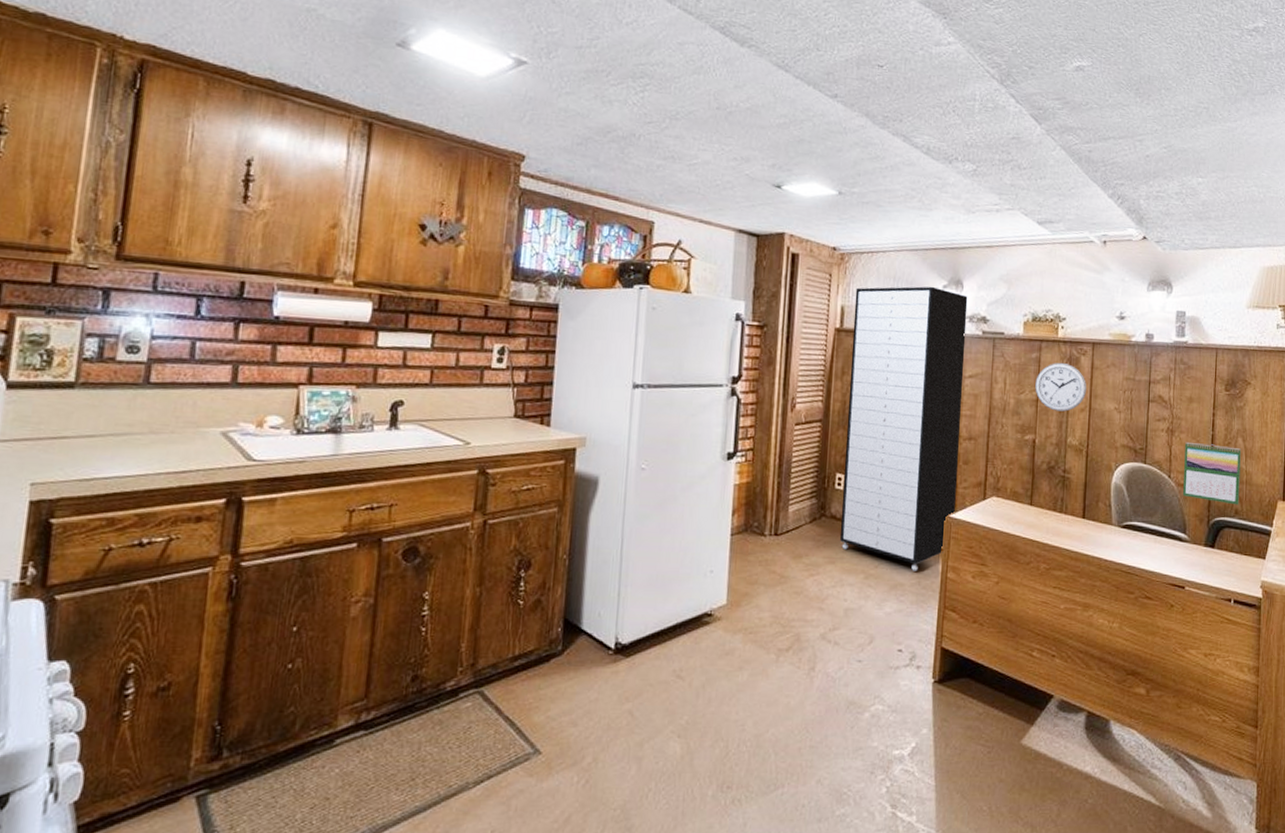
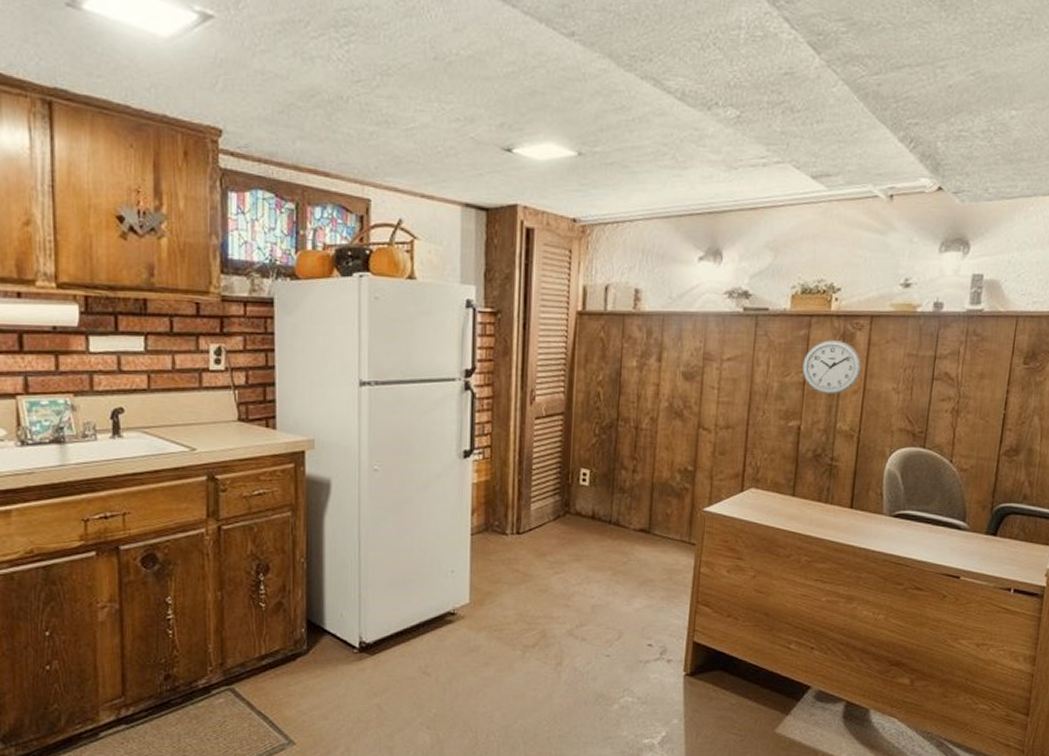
storage cabinet: present [839,286,968,571] -> none [585,258,728,567]
calendar: present [1182,441,1241,505] -> none [964,422,1036,490]

